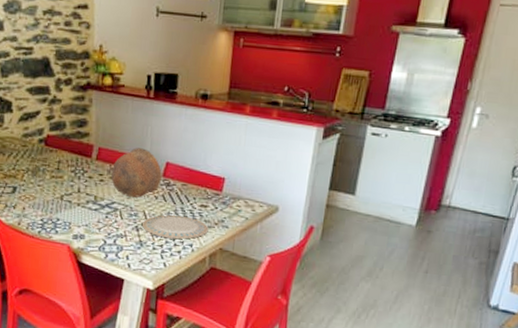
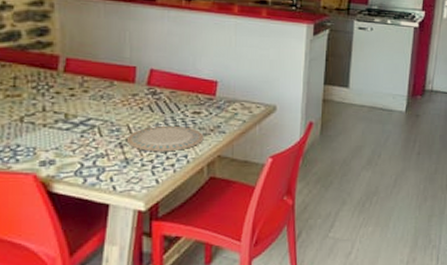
bowl: present [111,148,162,198] -> none [84,55,146,111]

